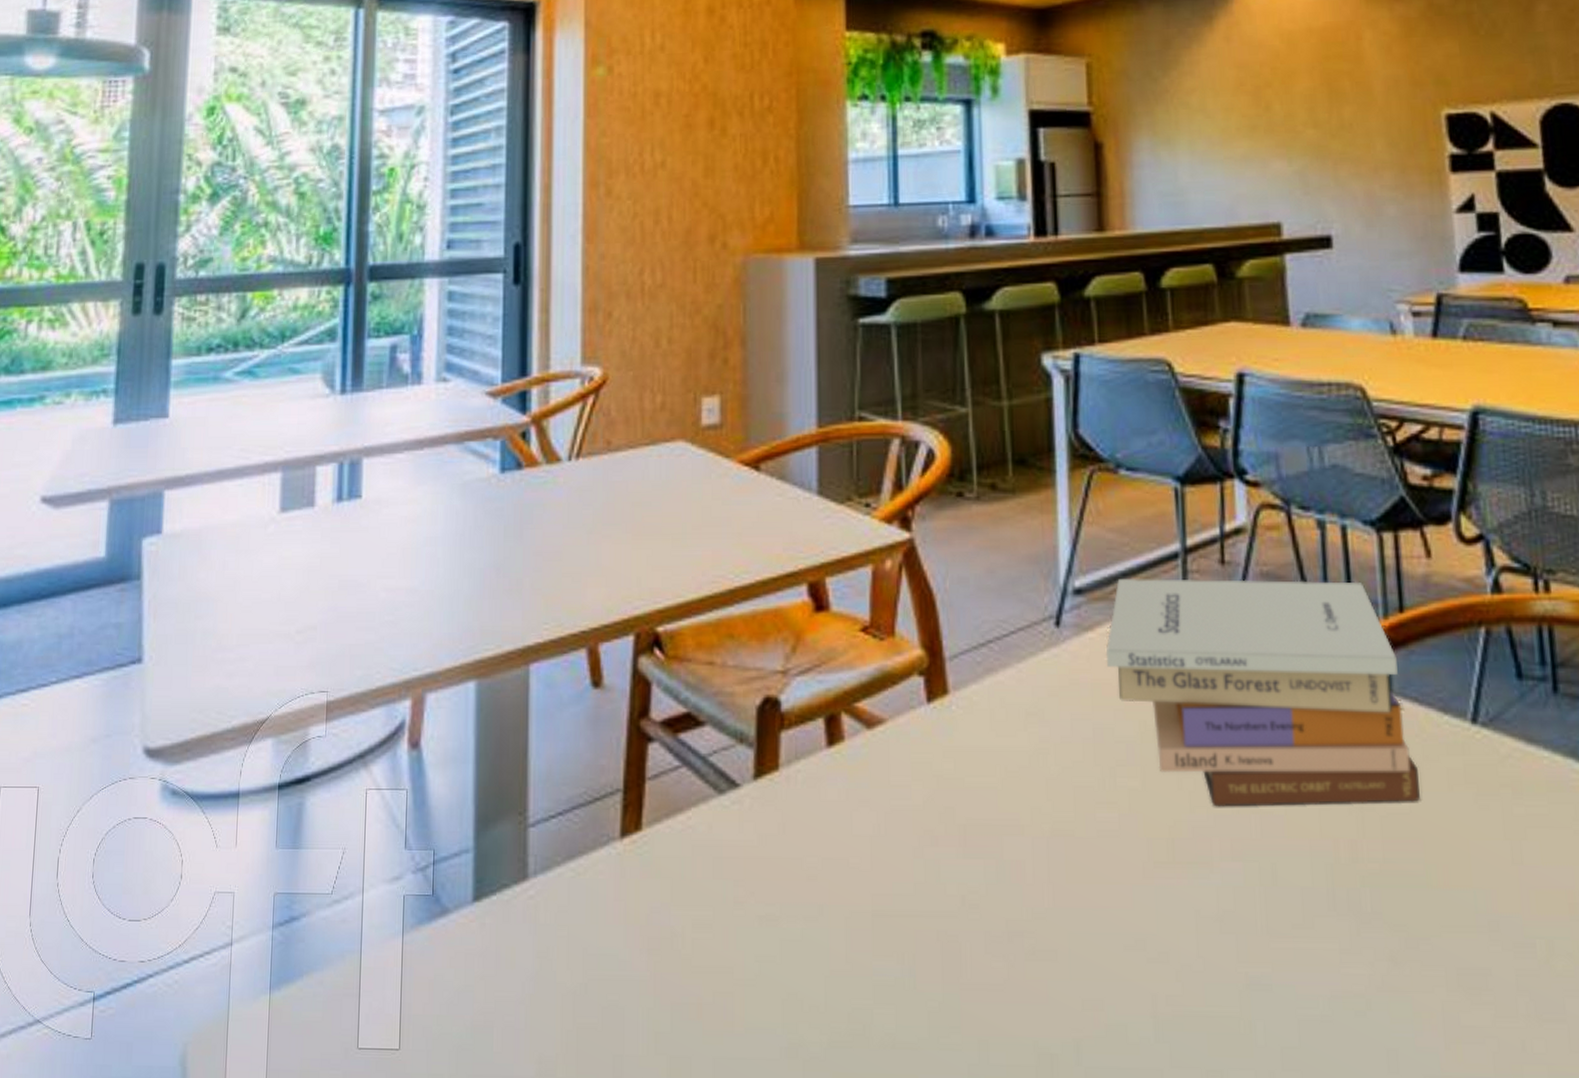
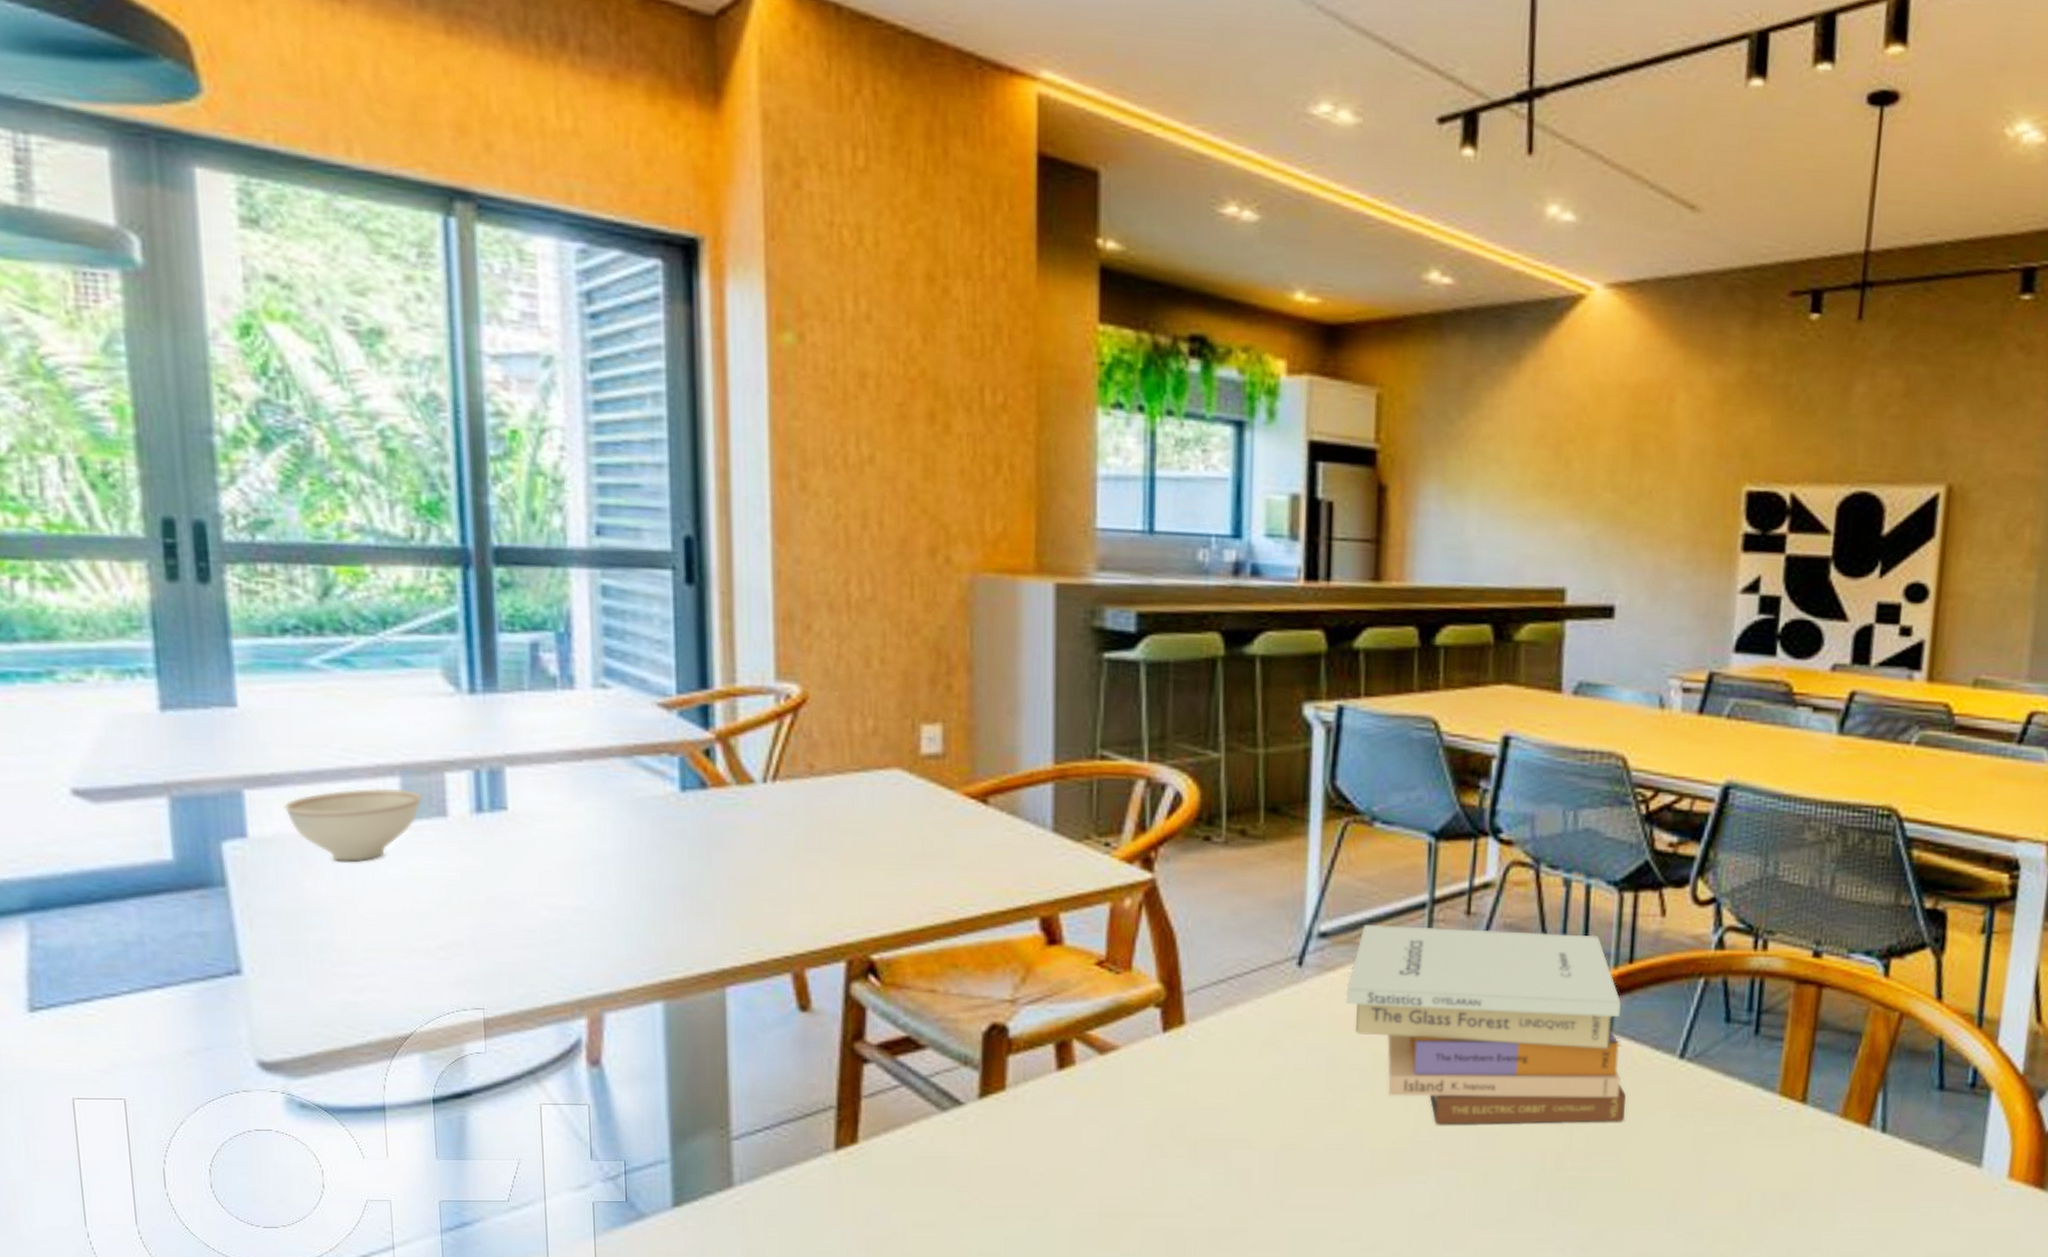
bowl: none [192,483,297,552] -> present [284,788,422,861]

